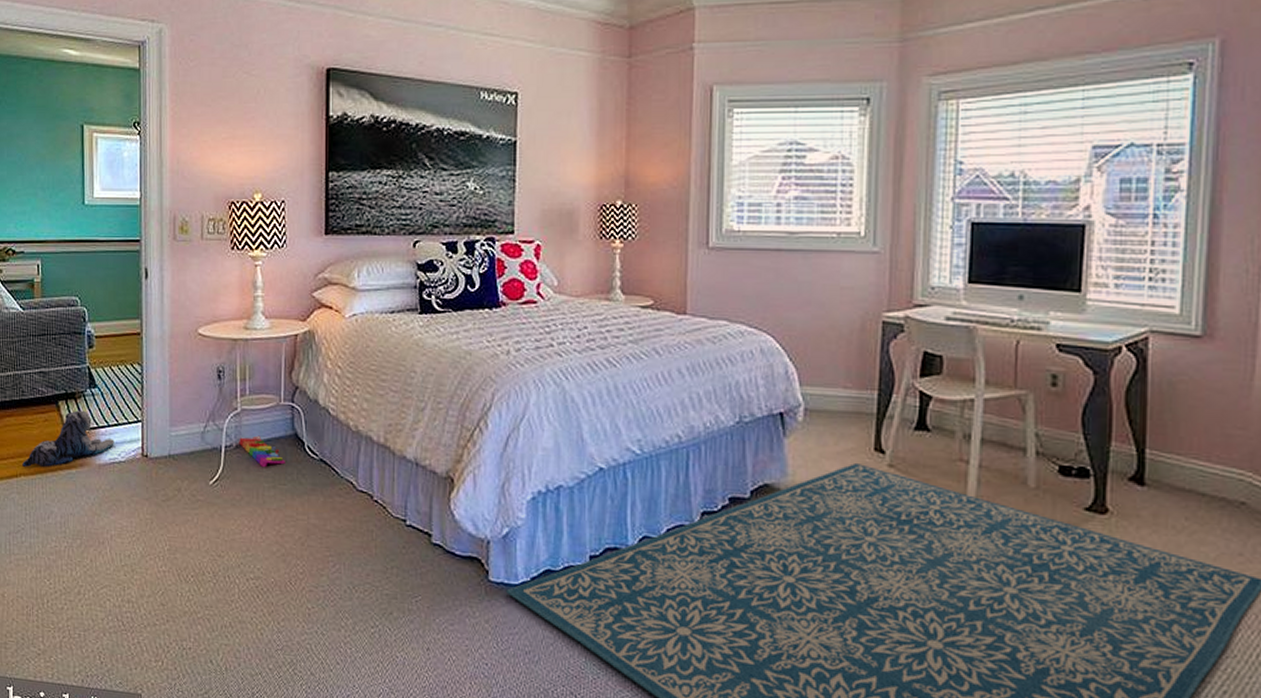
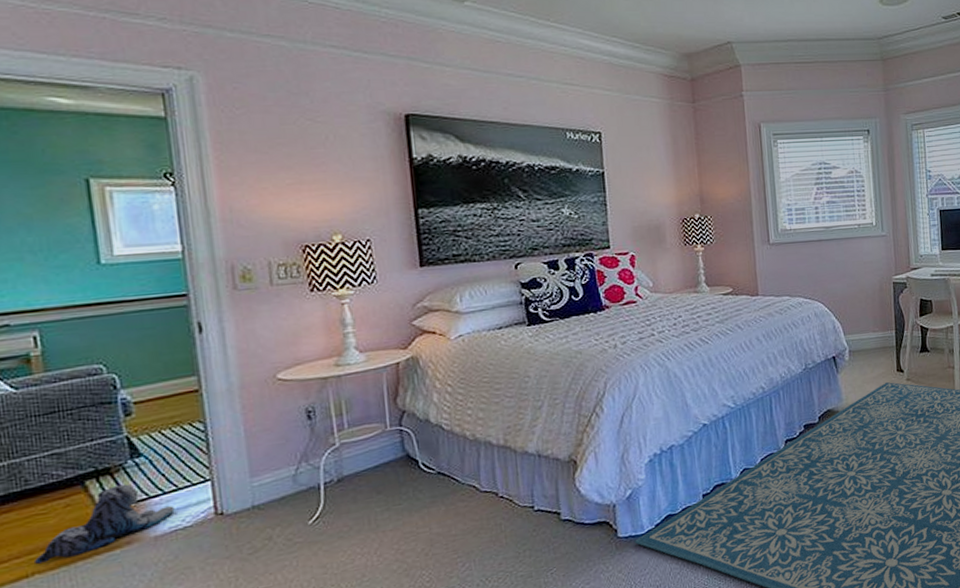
knob puzzle: present [239,435,285,468] -> none [341,464,398,495]

